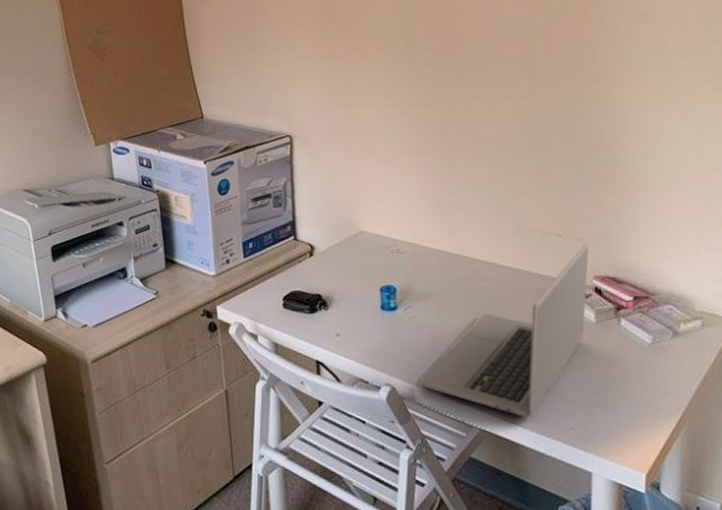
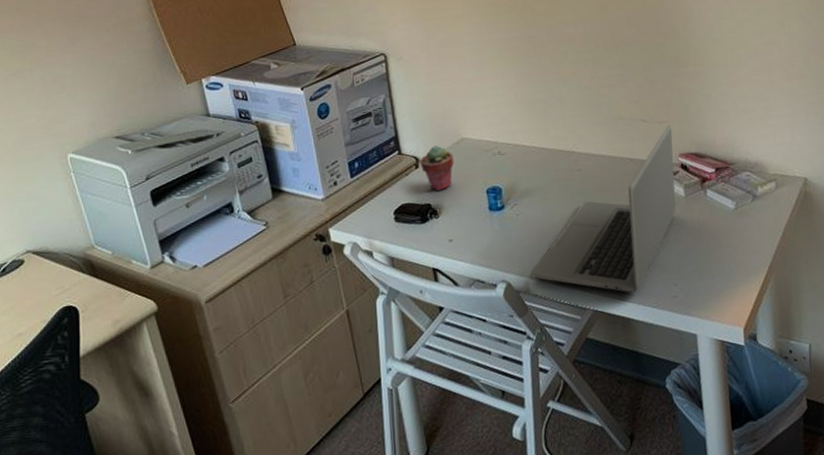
potted succulent: none [314,235,350,283] -> present [419,145,454,191]

